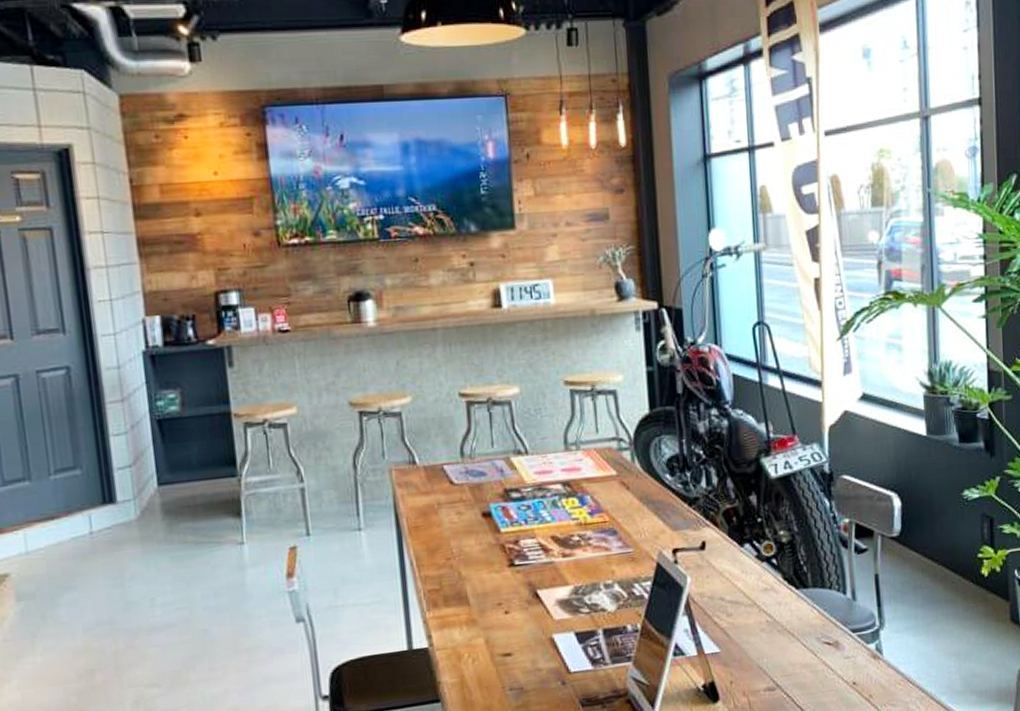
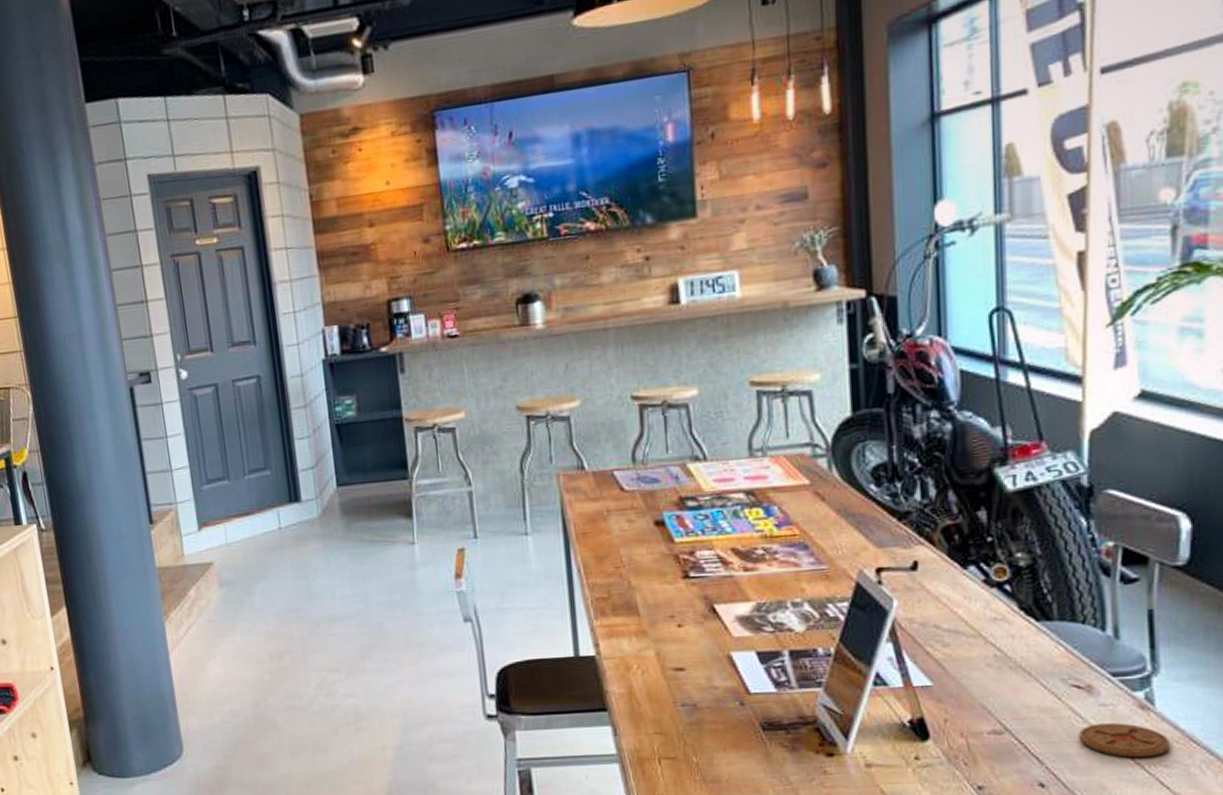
coaster: none [830,671,896,701] -> present [1079,723,1171,757]

